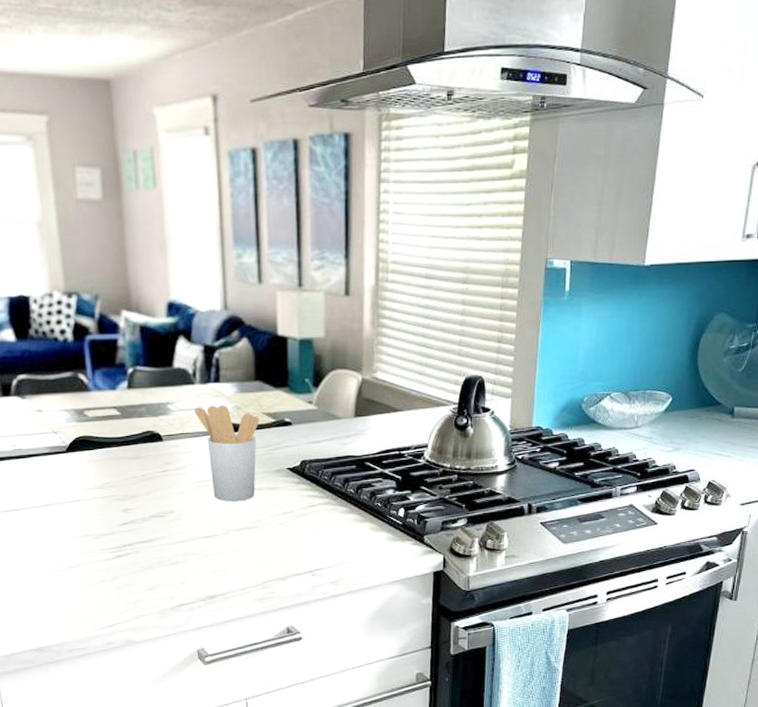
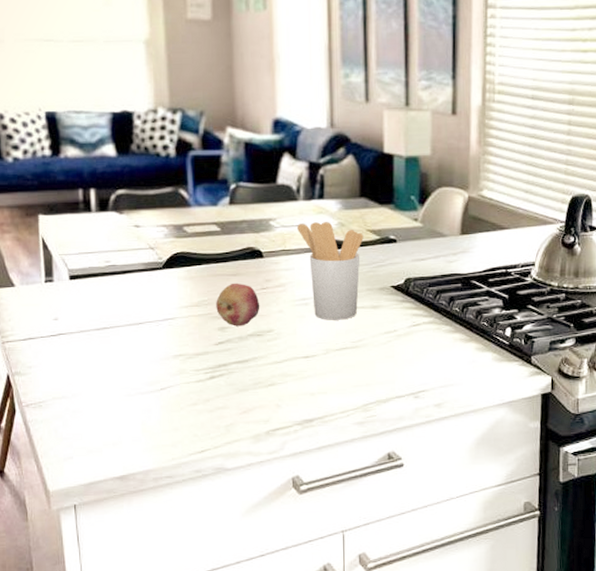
fruit: none [119,465,162,508] -> present [216,283,260,327]

